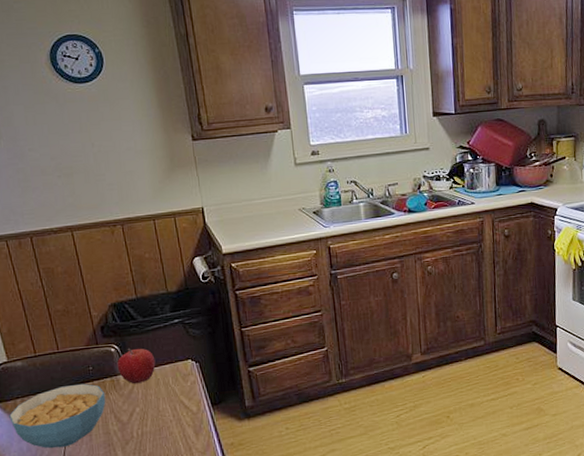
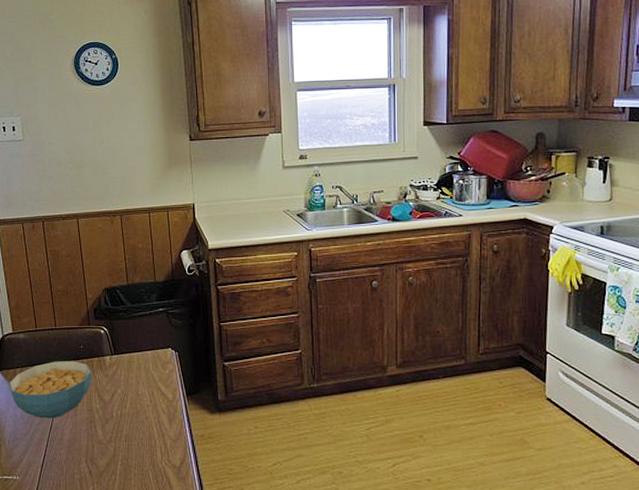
fruit: present [117,348,156,384] -> none [105,332,139,366]

